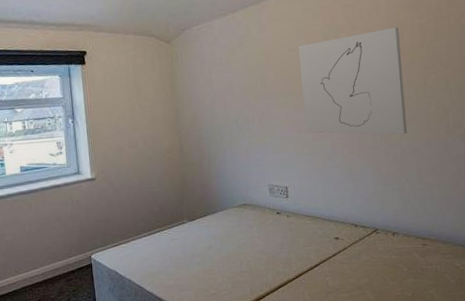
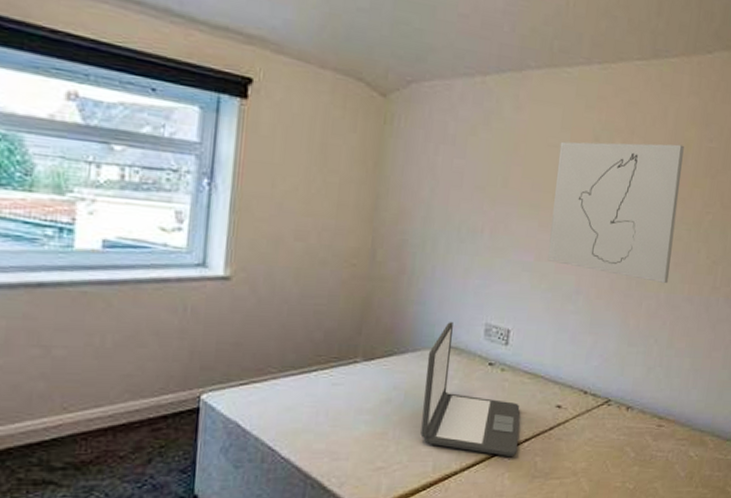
laptop: none [231,187,311,279] -> present [420,322,520,456]

